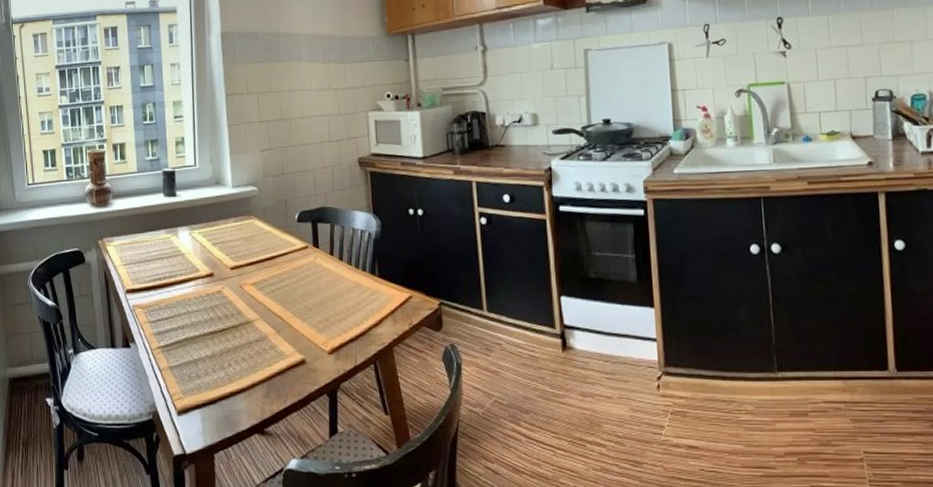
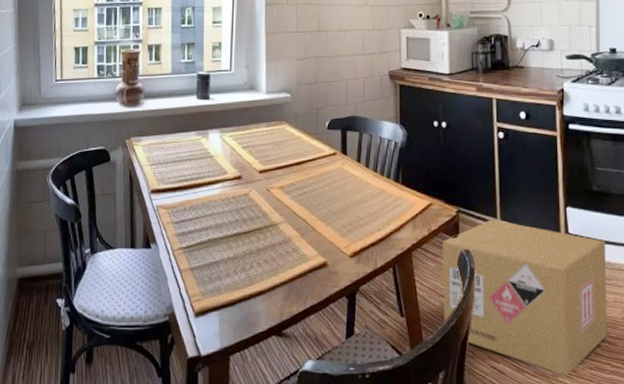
cardboard box: none [425,311,613,477] -> present [442,219,607,376]

